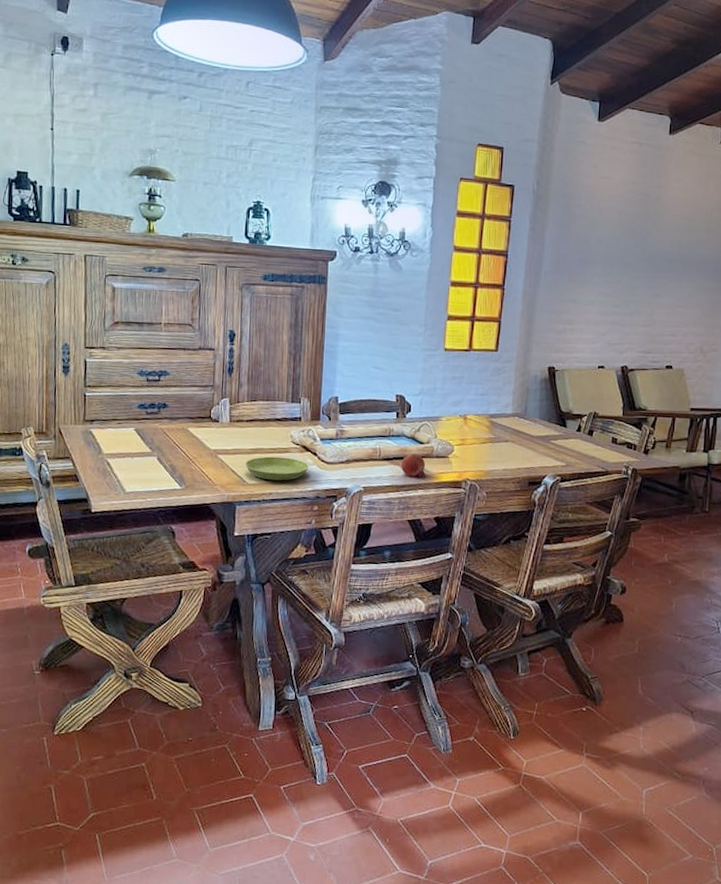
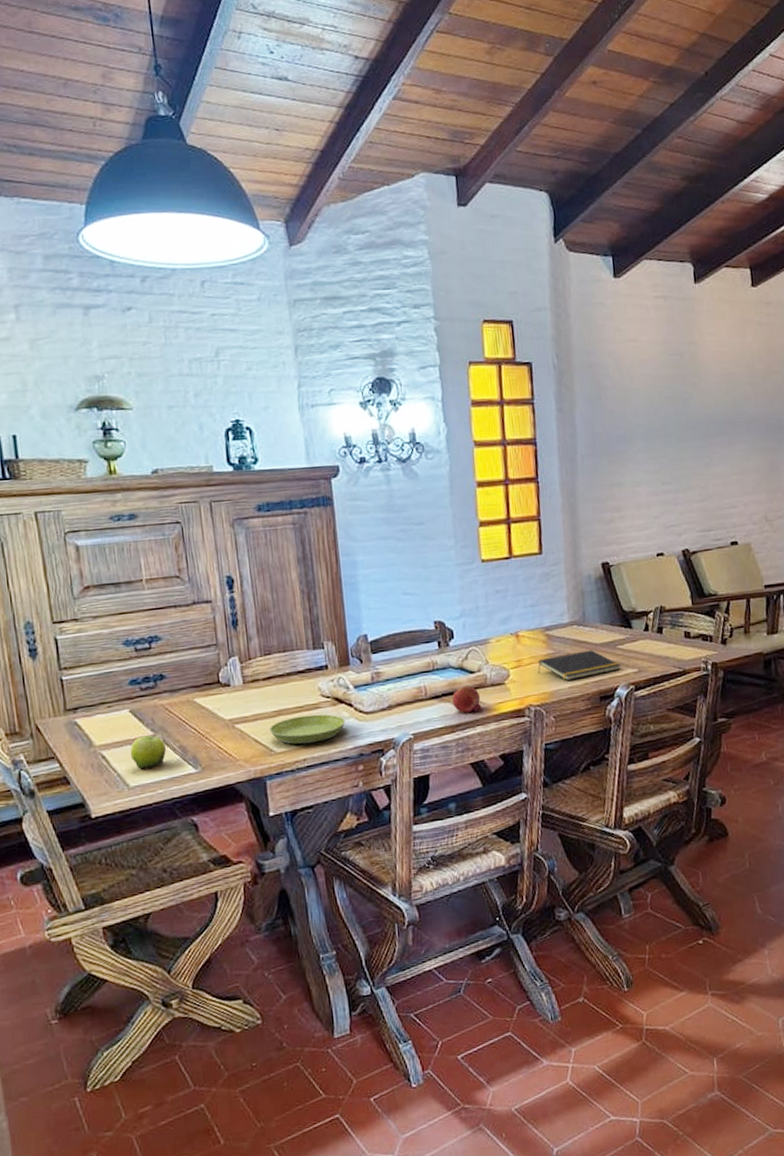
fruit: none [130,452,160,479] -> present [130,735,167,770]
notepad: none [478,440,552,464] -> present [538,650,622,681]

